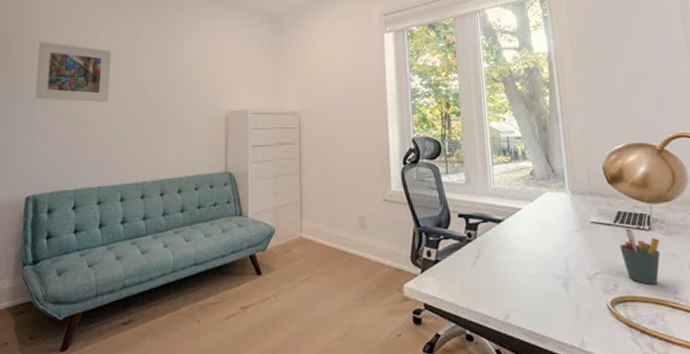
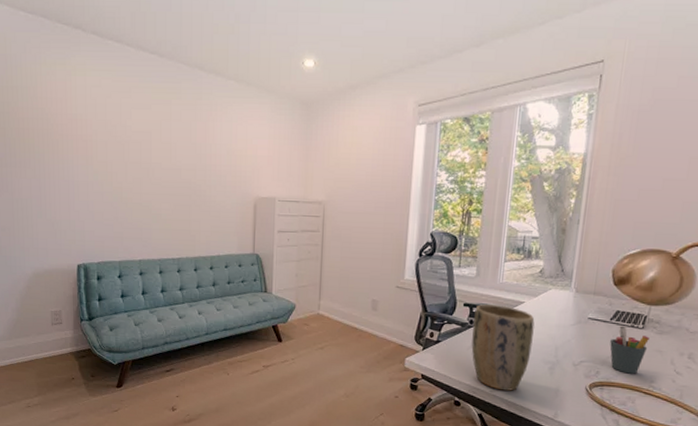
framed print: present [34,42,112,102] -> none [75,120,145,183]
plant pot: none [471,214,540,317] -> present [471,304,535,391]

